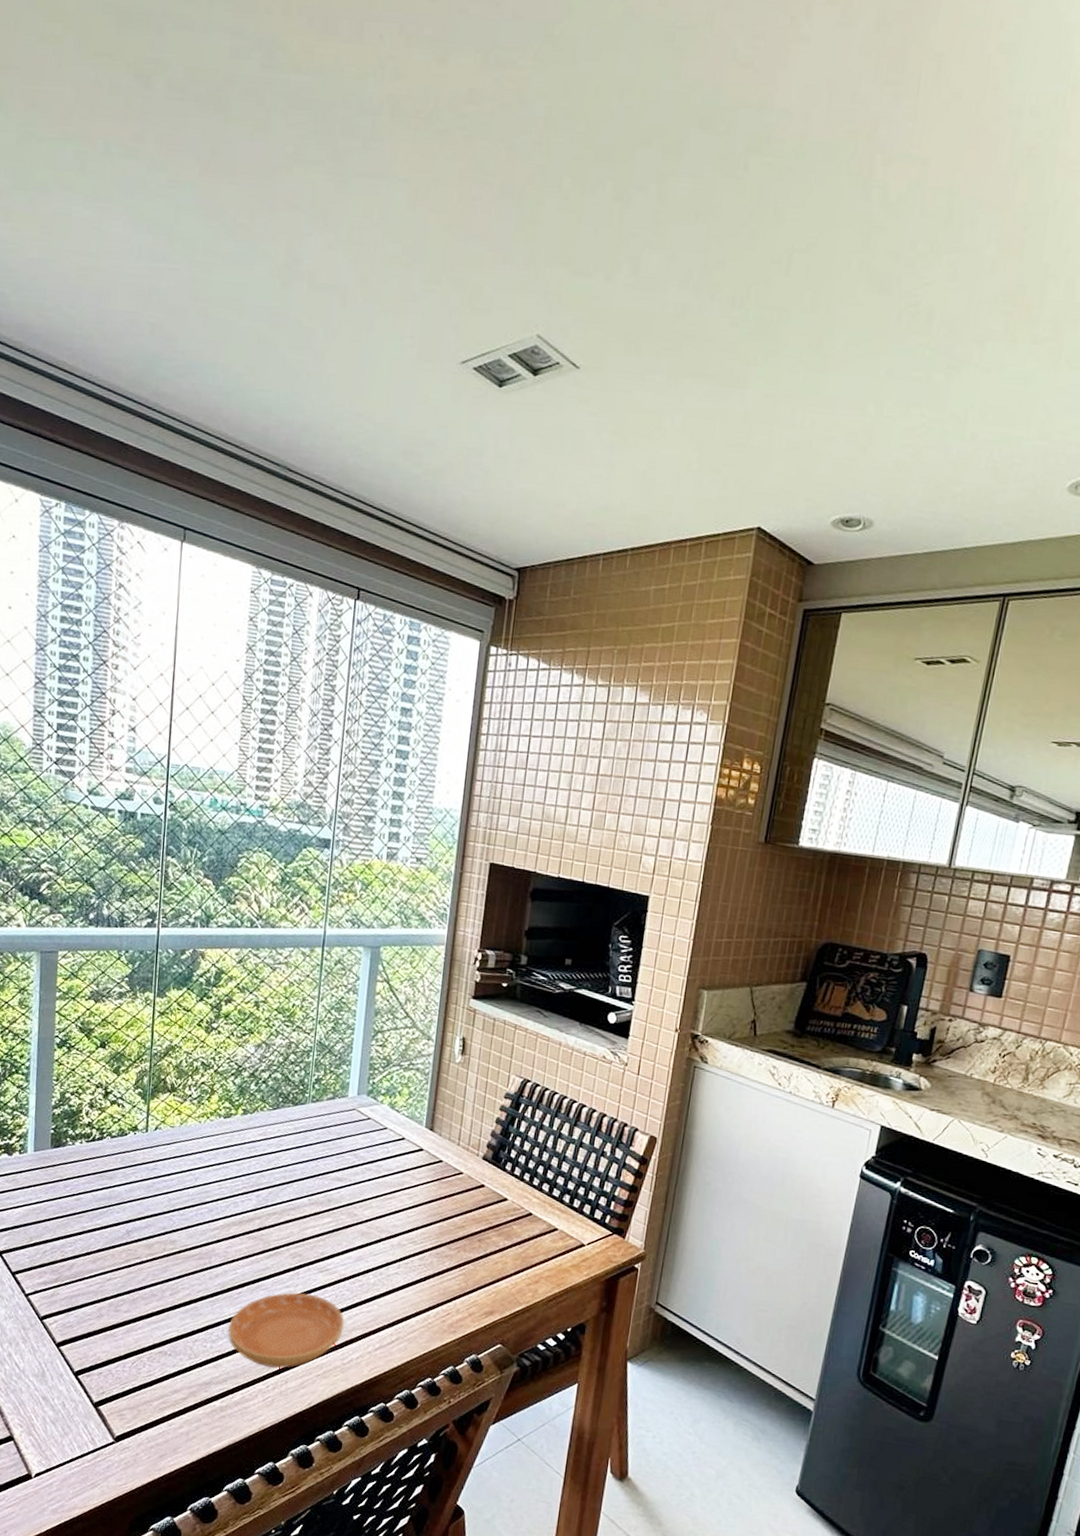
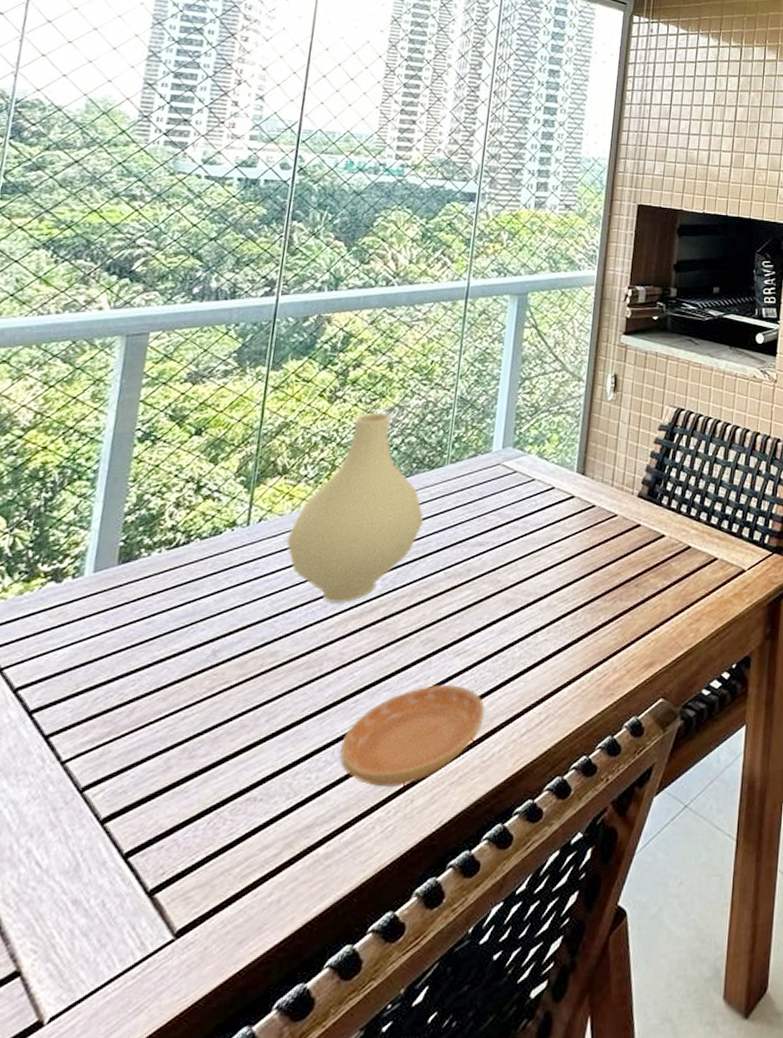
vase: none [177,1046,290,1211] -> present [286,412,424,604]

